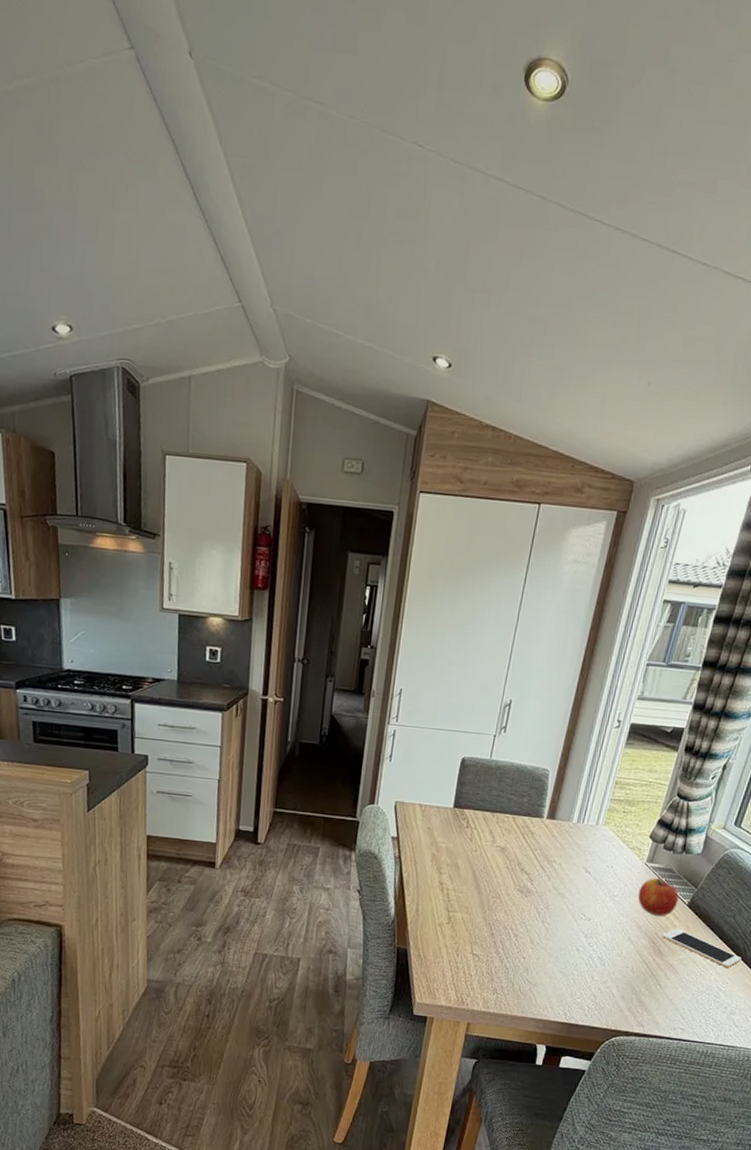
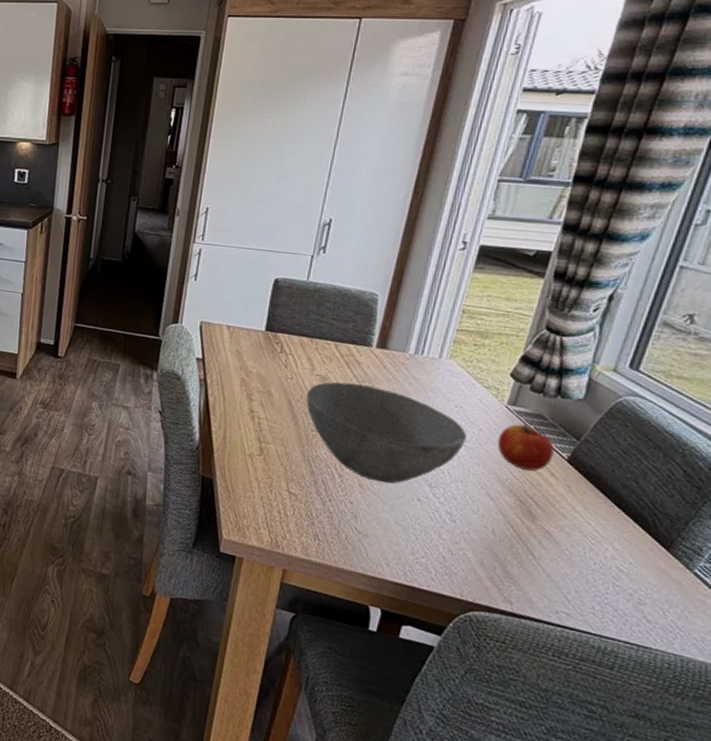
bowl: none [488,851,616,938] -> present [306,381,467,484]
cell phone: present [662,928,741,969] -> none [532,487,650,545]

